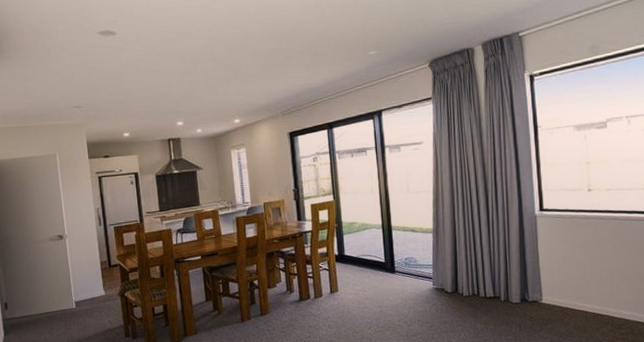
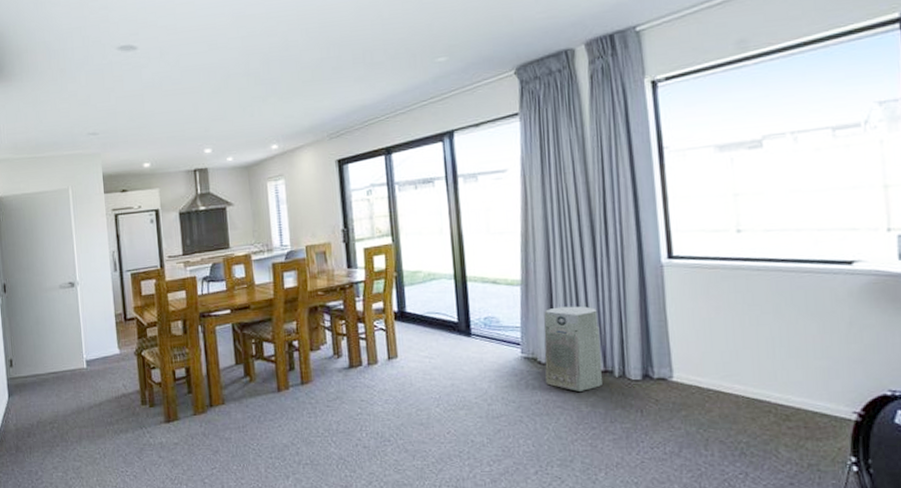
air purifier: none [450,248,492,313] -> present [544,306,602,392]

